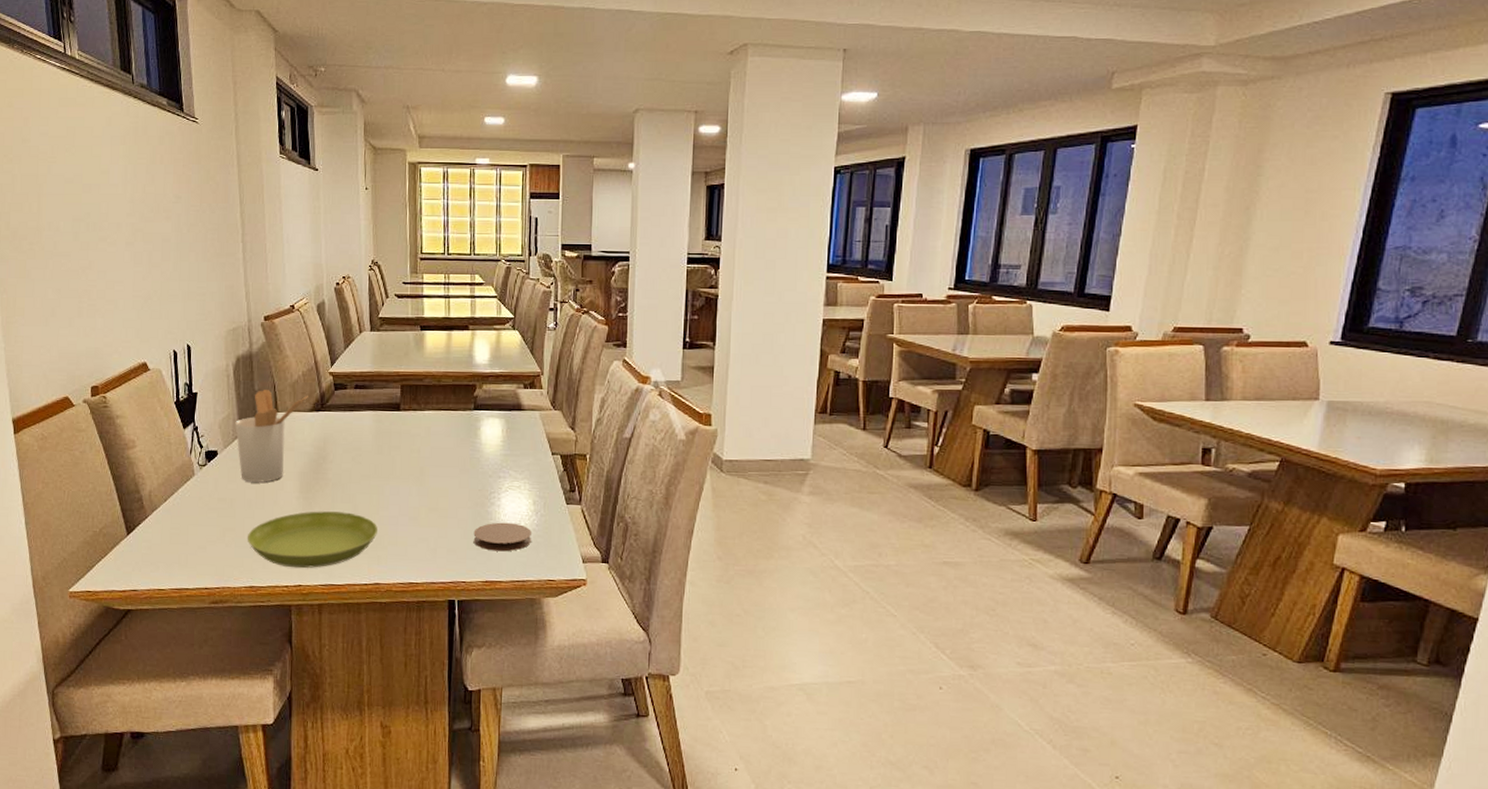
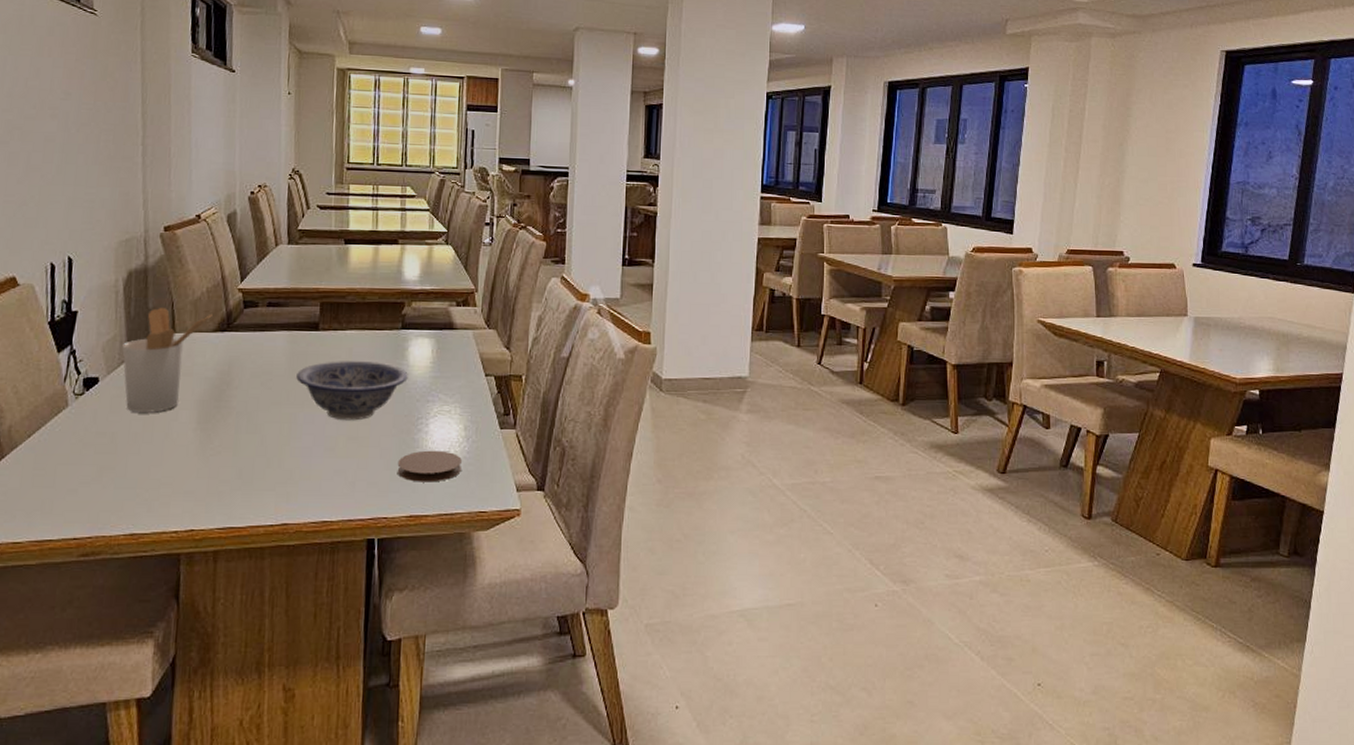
saucer: present [247,511,377,568] -> none [129,444,288,511]
bowl: none [382,439,481,494] -> present [296,361,408,421]

